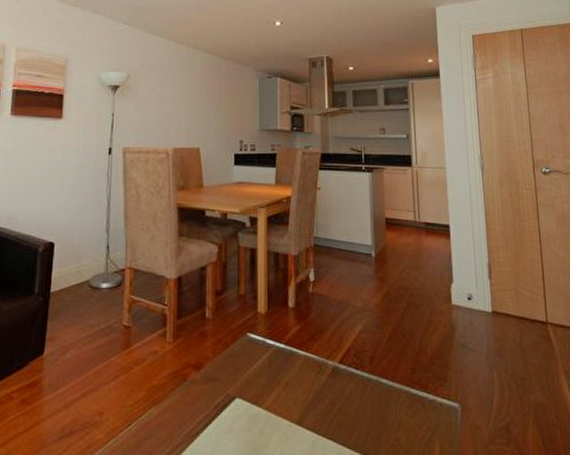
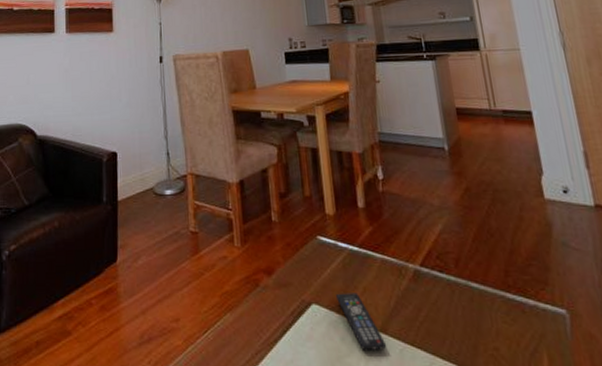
remote control: none [258,387,301,443] -> present [335,293,387,352]

